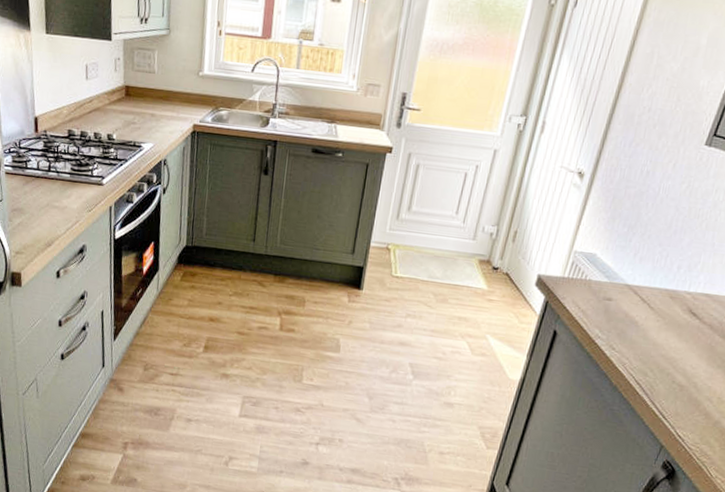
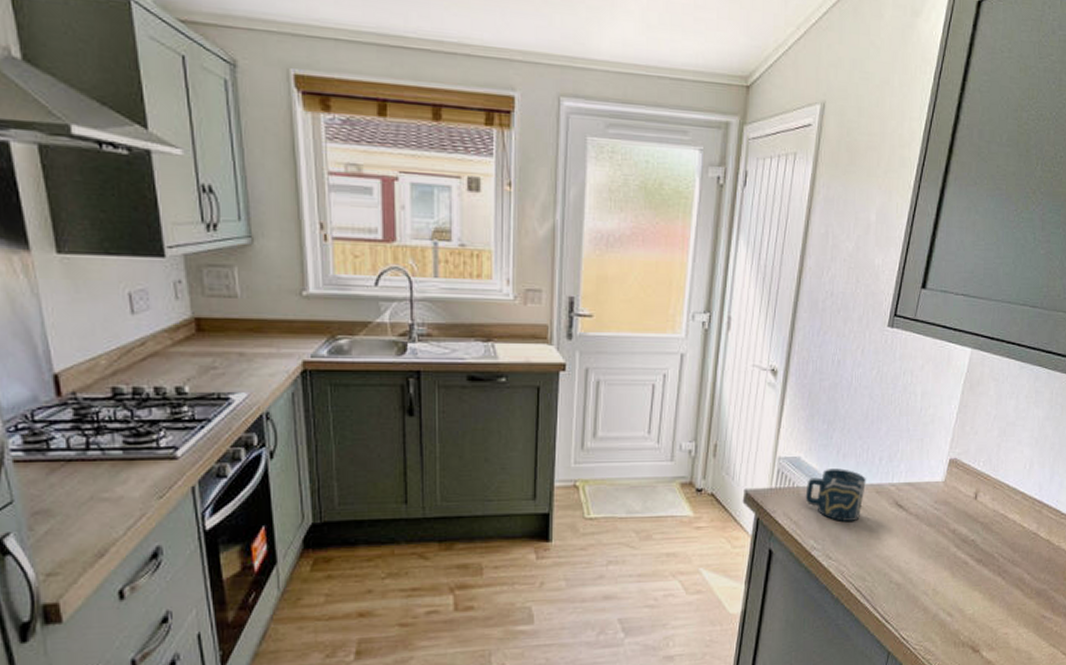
cup: none [595,268,661,320] -> present [805,469,866,521]

